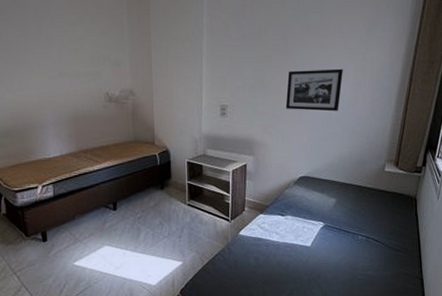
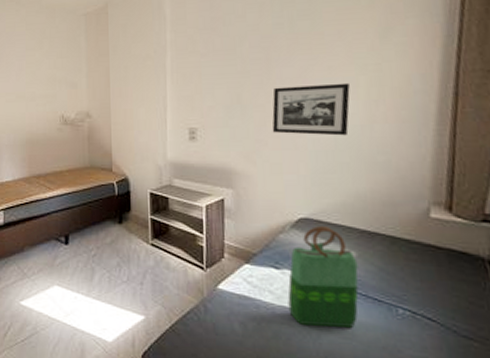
tote bag: none [288,182,337,254] -> present [287,226,359,328]

